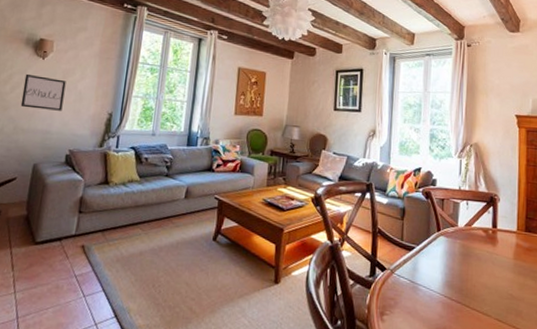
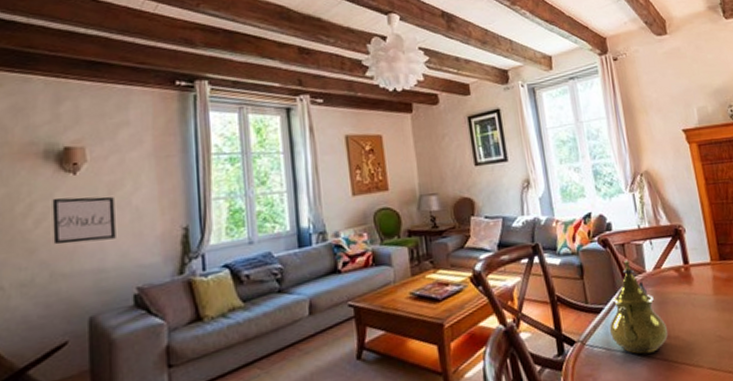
teapot: none [416,212,467,294] -> present [609,259,668,354]

